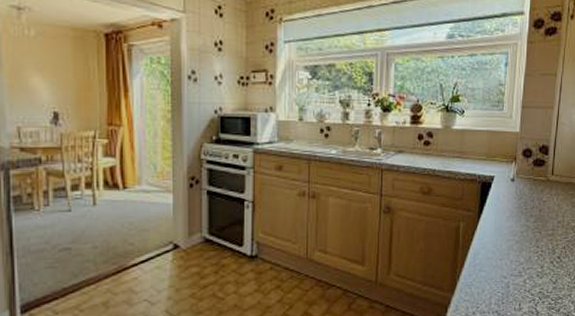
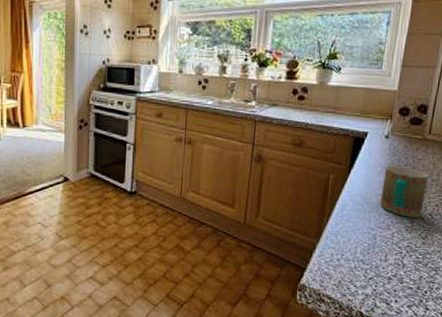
mug: none [511,209,554,262] -> present [380,165,429,217]

